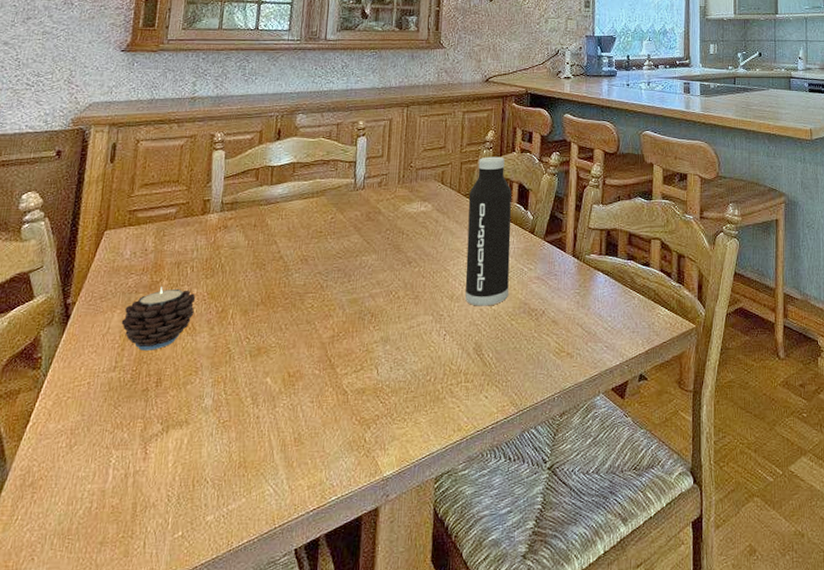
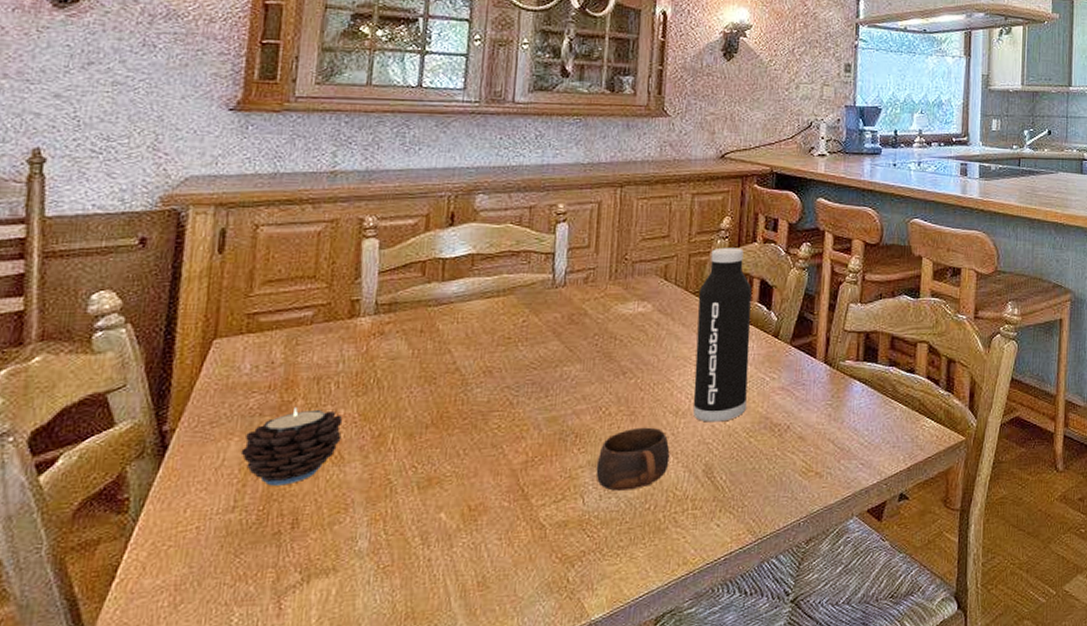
cup: none [387,309,447,364] -> present [596,427,670,491]

